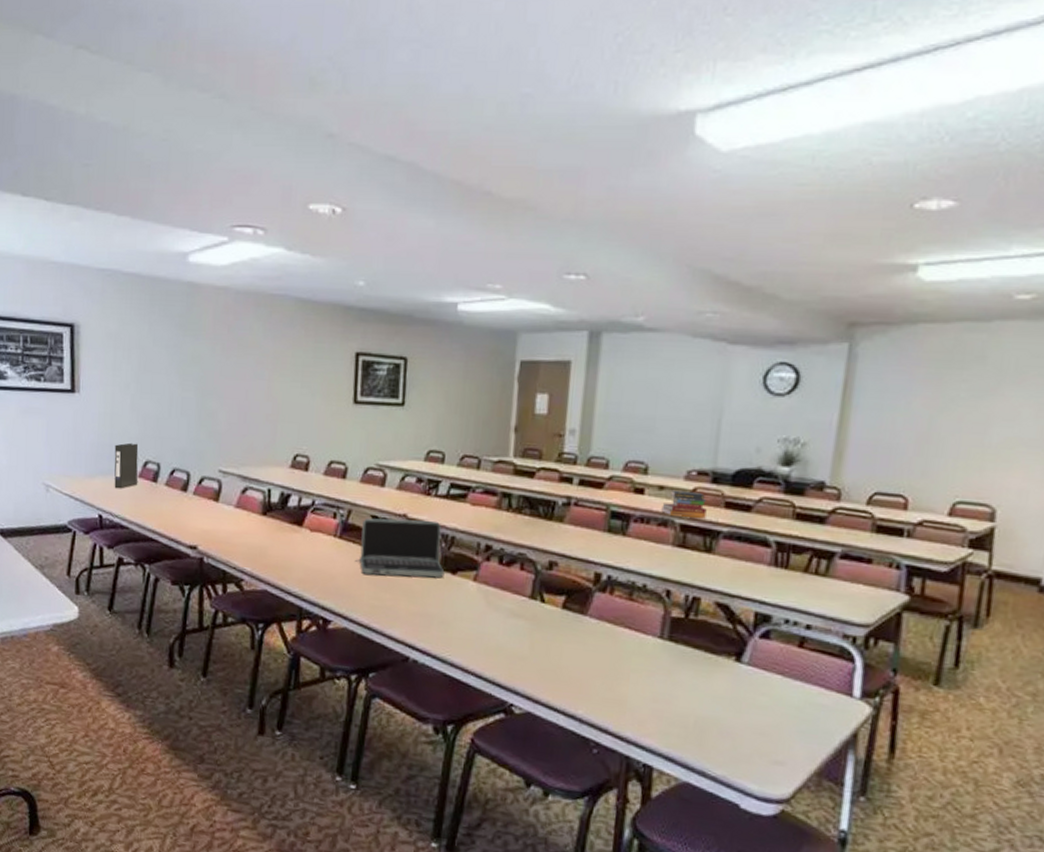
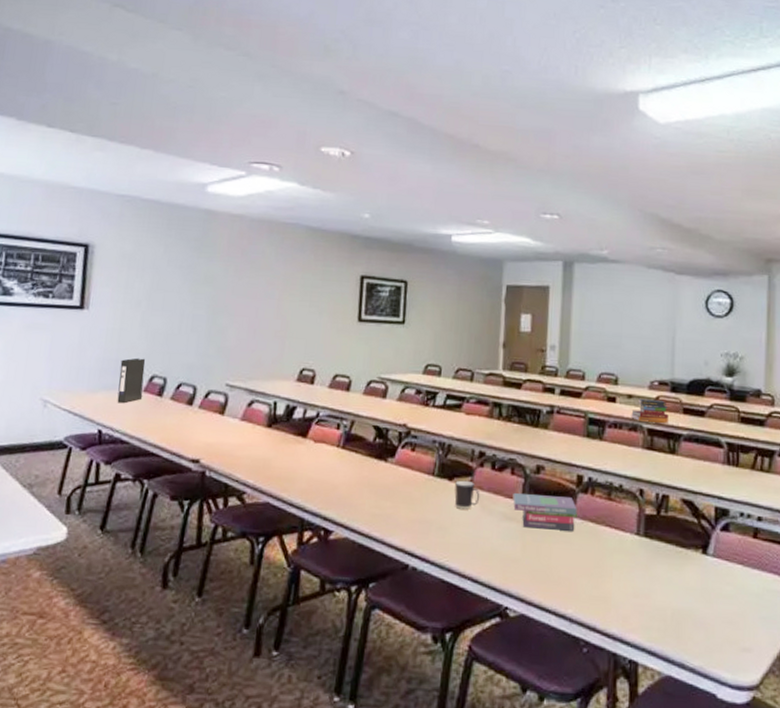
laptop: present [354,518,445,578] -> none [356,428,442,485]
mug: none [457,574,486,605] -> present [454,480,480,510]
books: none [521,589,594,631] -> present [512,493,578,531]

